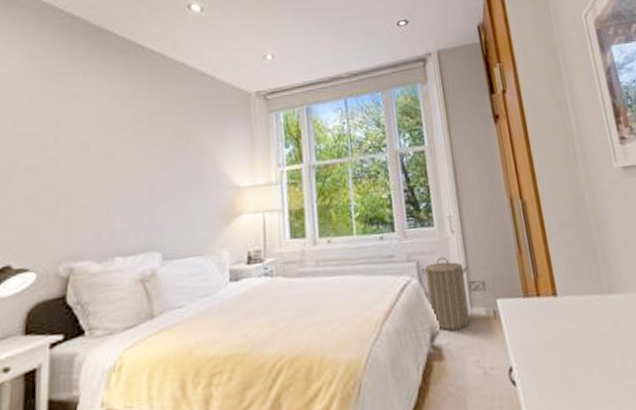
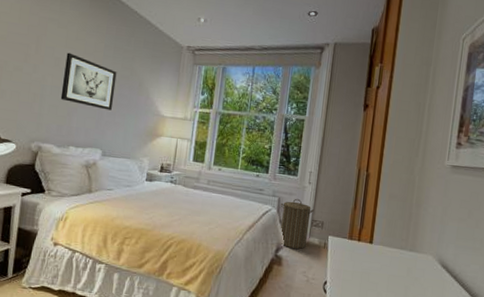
wall art: none [95,131,169,197] -> present [60,52,117,111]

